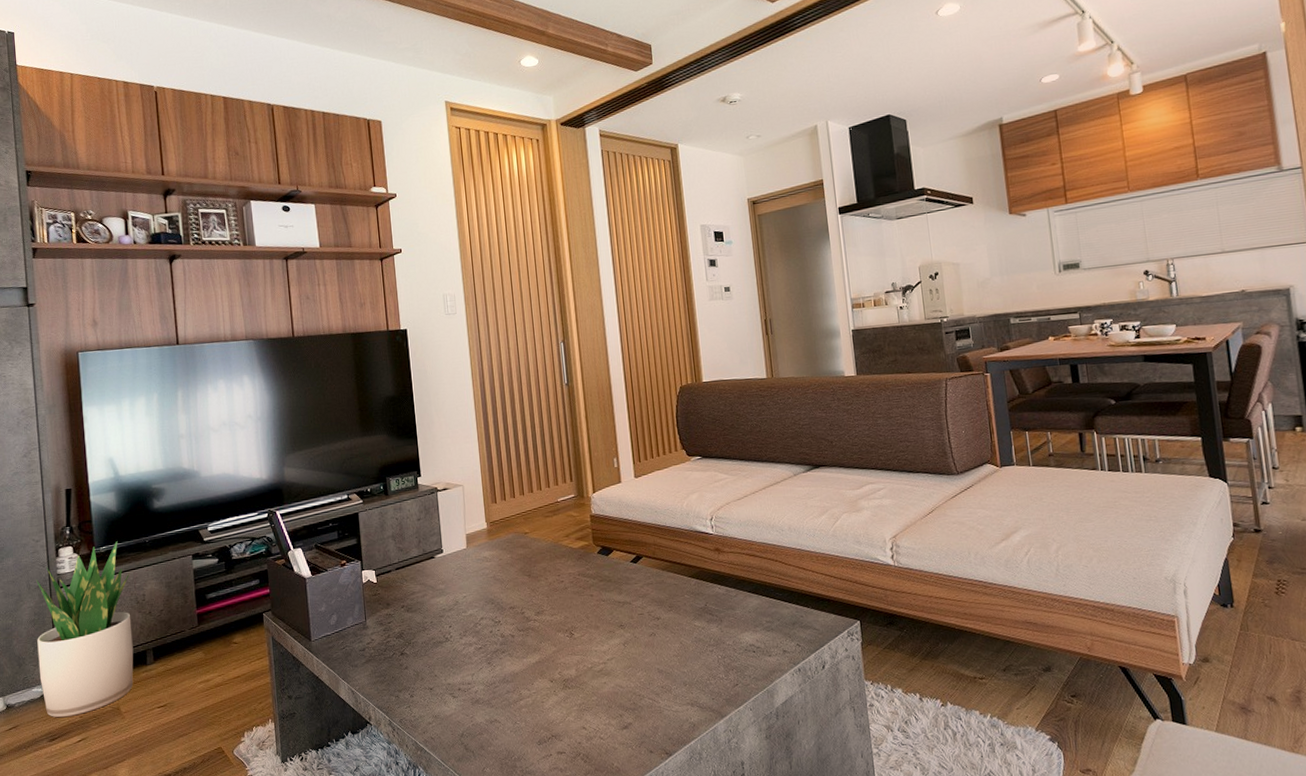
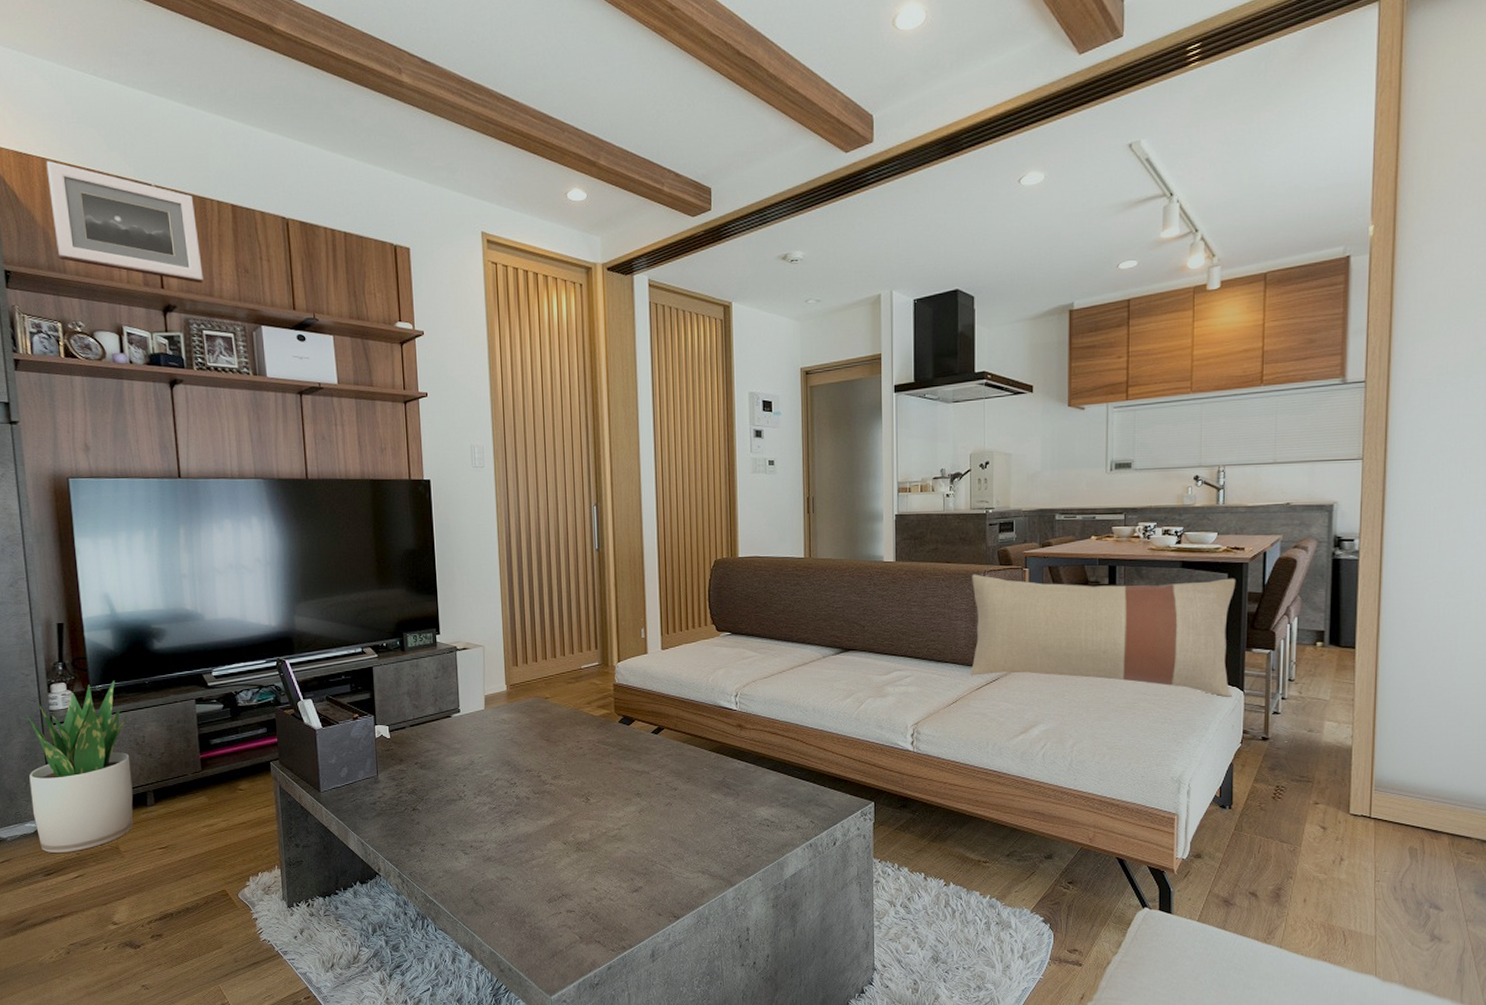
picture frame: none [63,74,199,168] -> present [46,161,203,283]
pillow: none [934,368,1216,490] -> present [970,574,1236,697]

